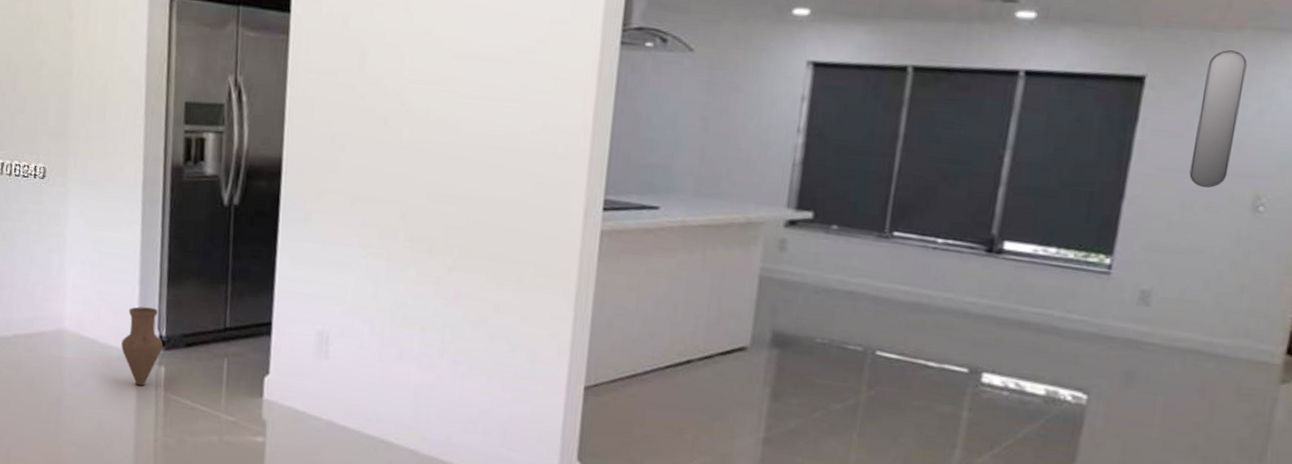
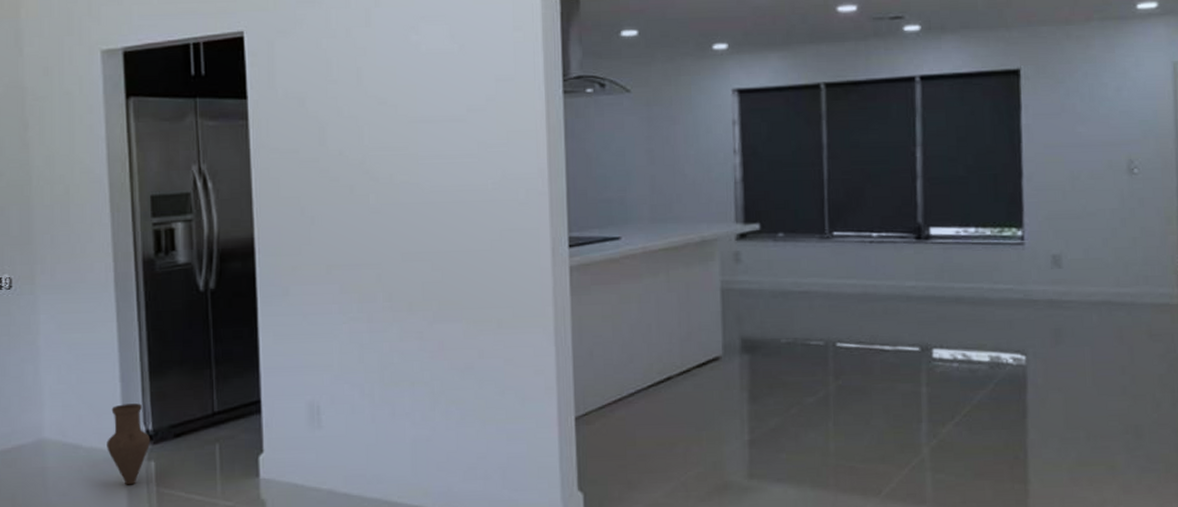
home mirror: present [1189,50,1248,189] -> none [1068,40,1103,159]

